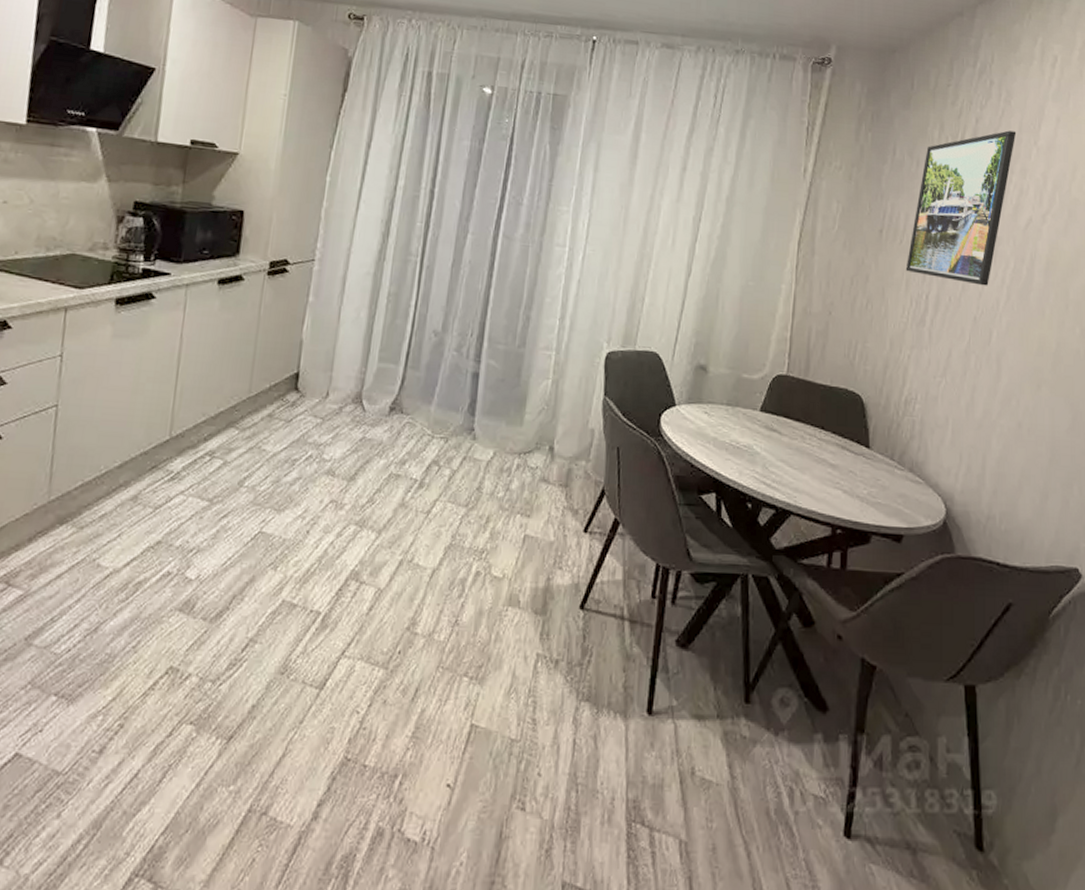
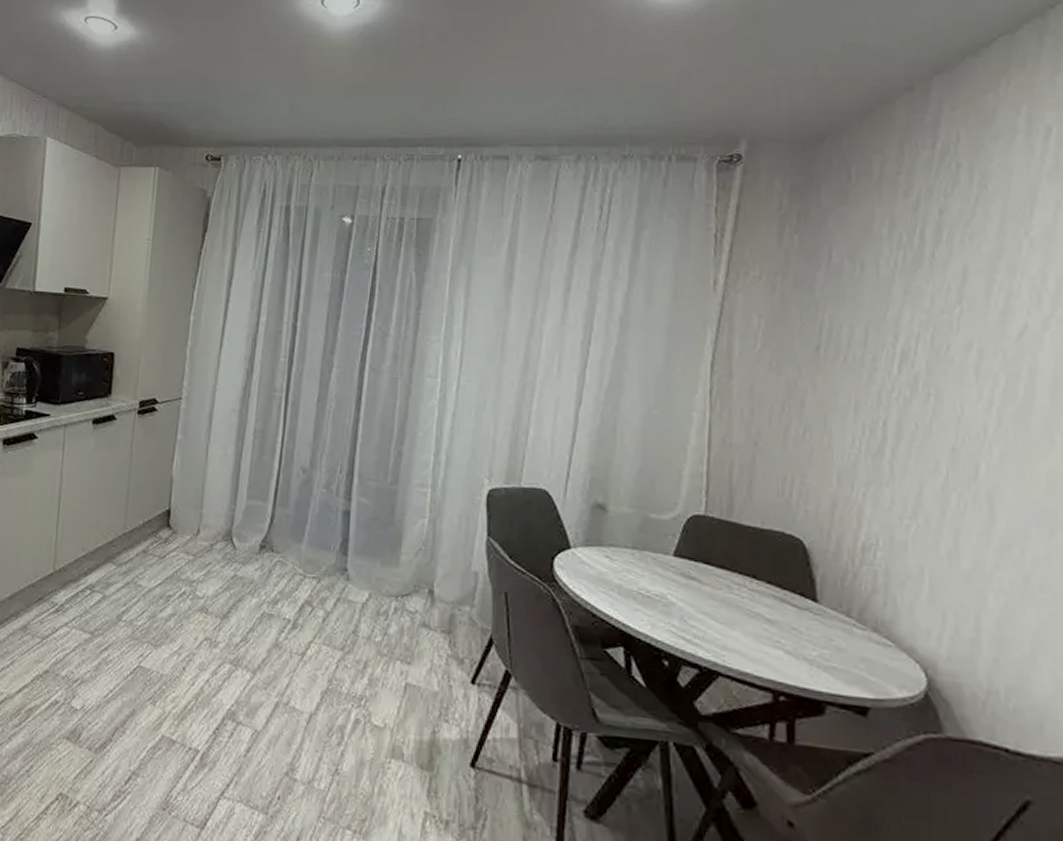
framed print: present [905,130,1017,286] -> none [853,221,998,409]

